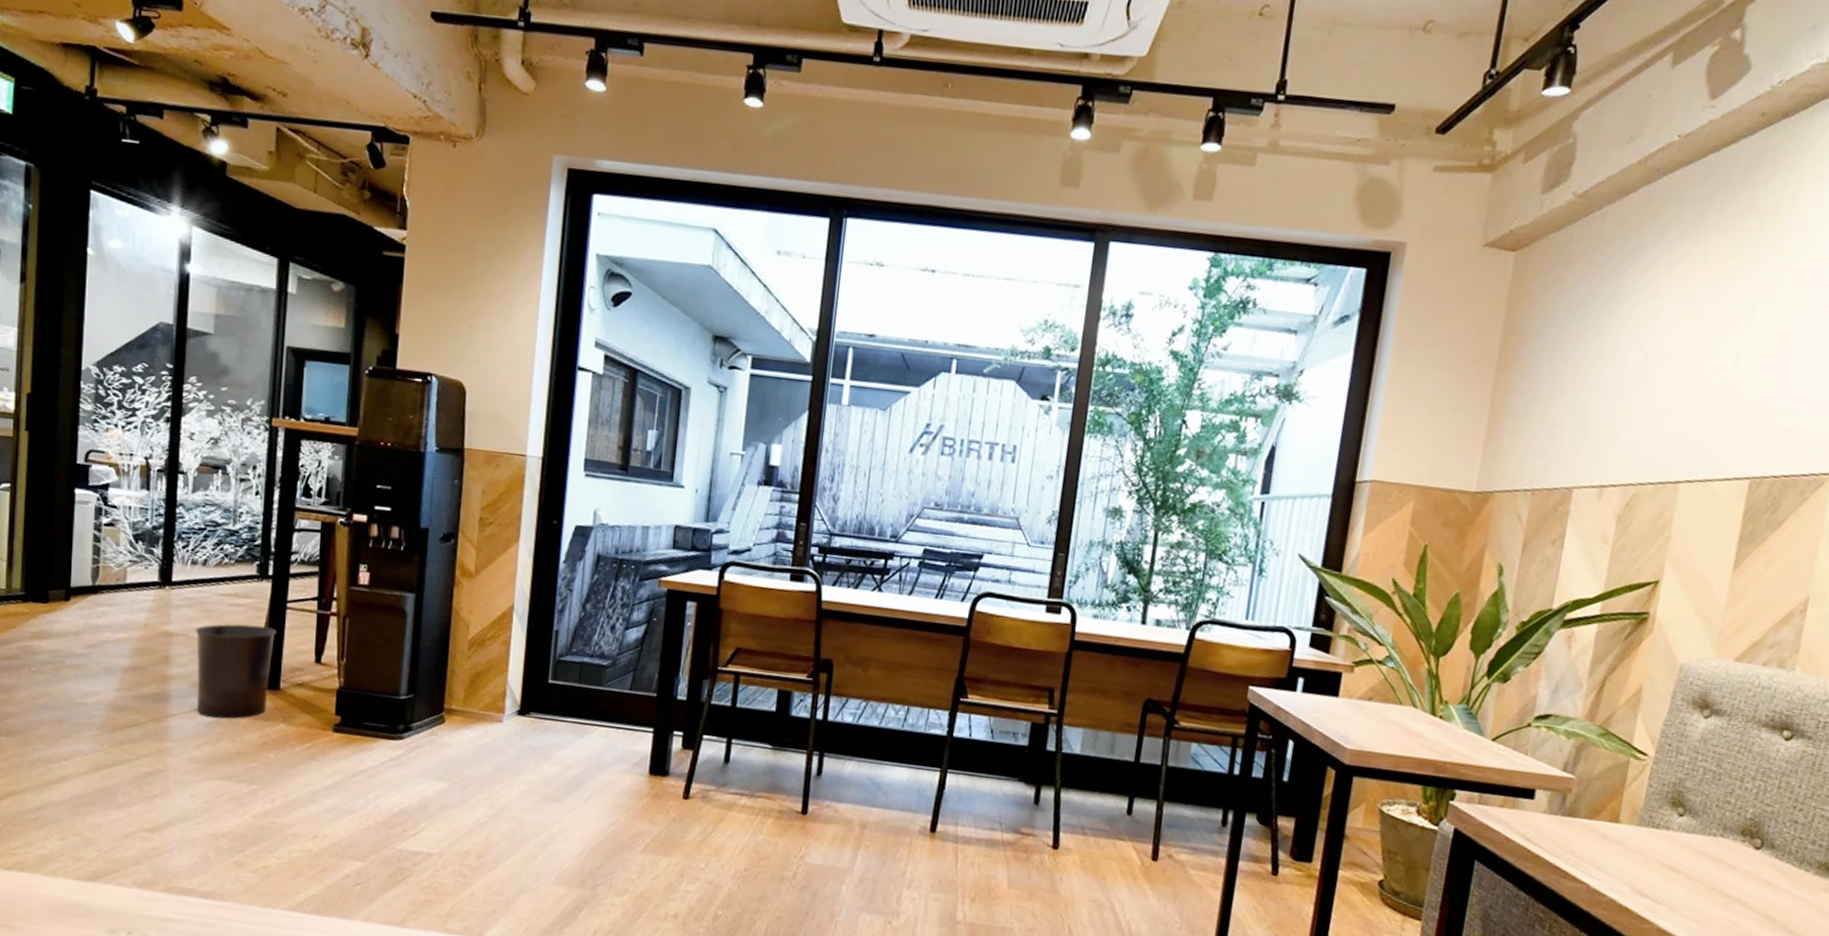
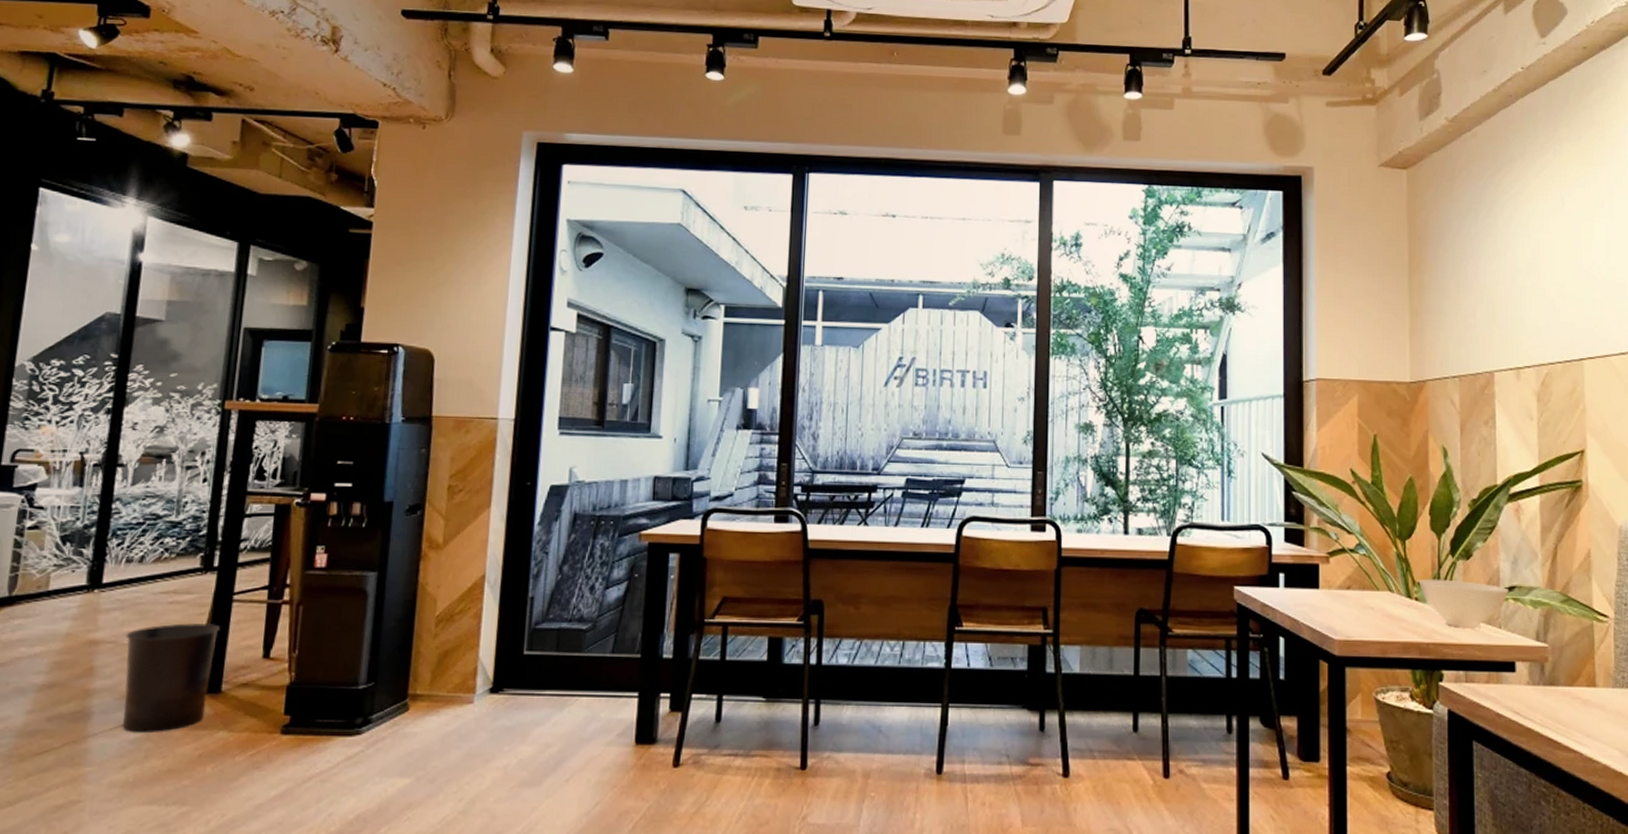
bowl: none [1446,697,1544,753] -> present [1418,579,1510,629]

